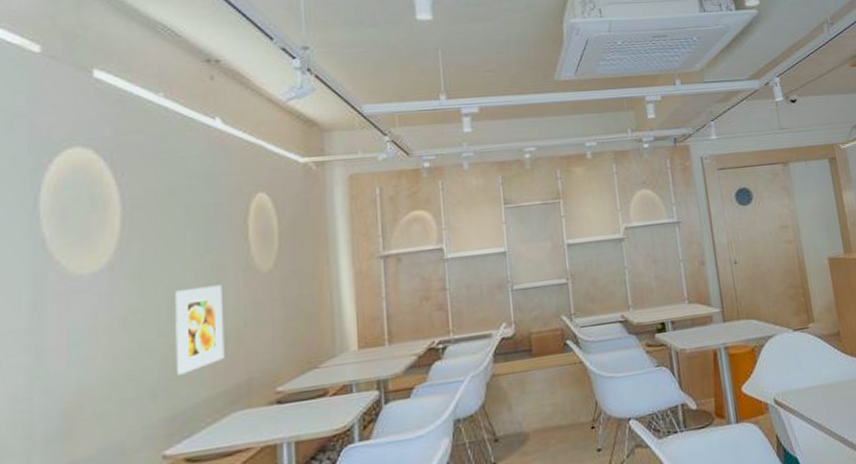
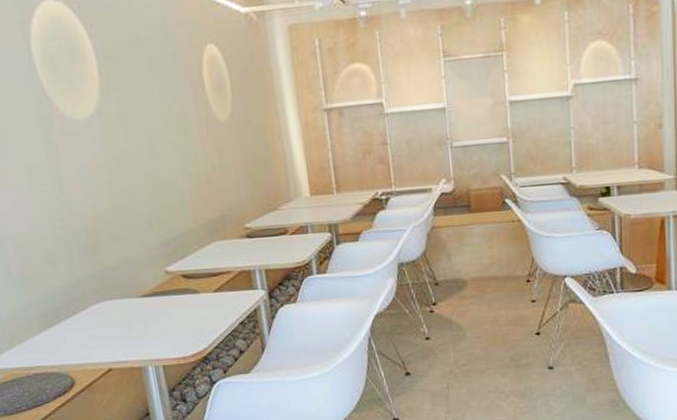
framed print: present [176,284,225,375] -> none [153,132,200,208]

